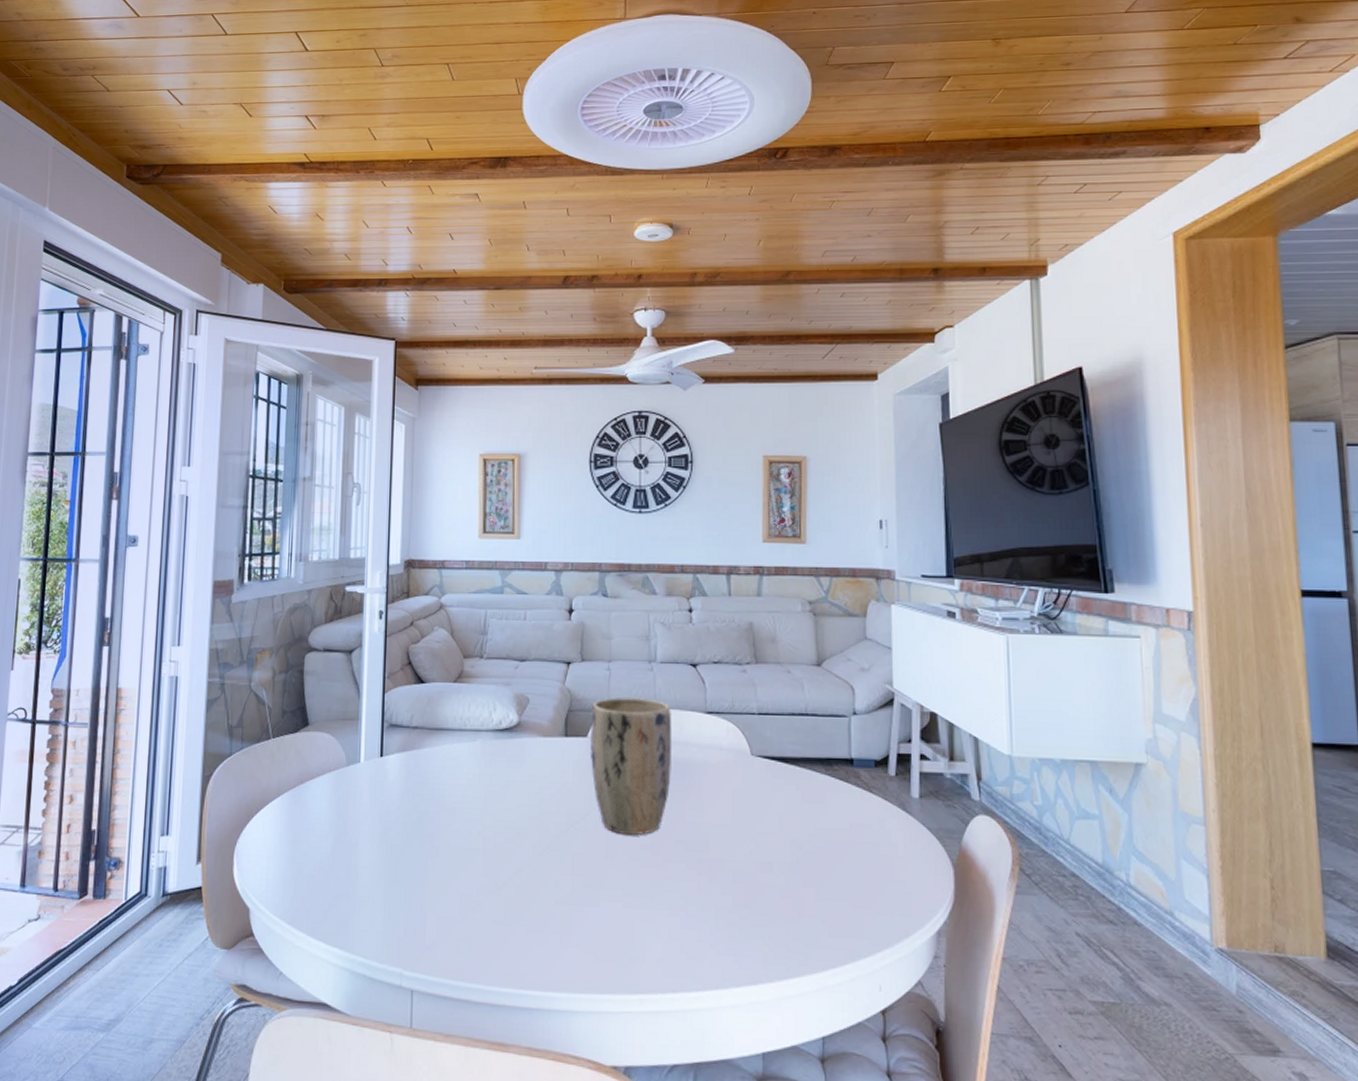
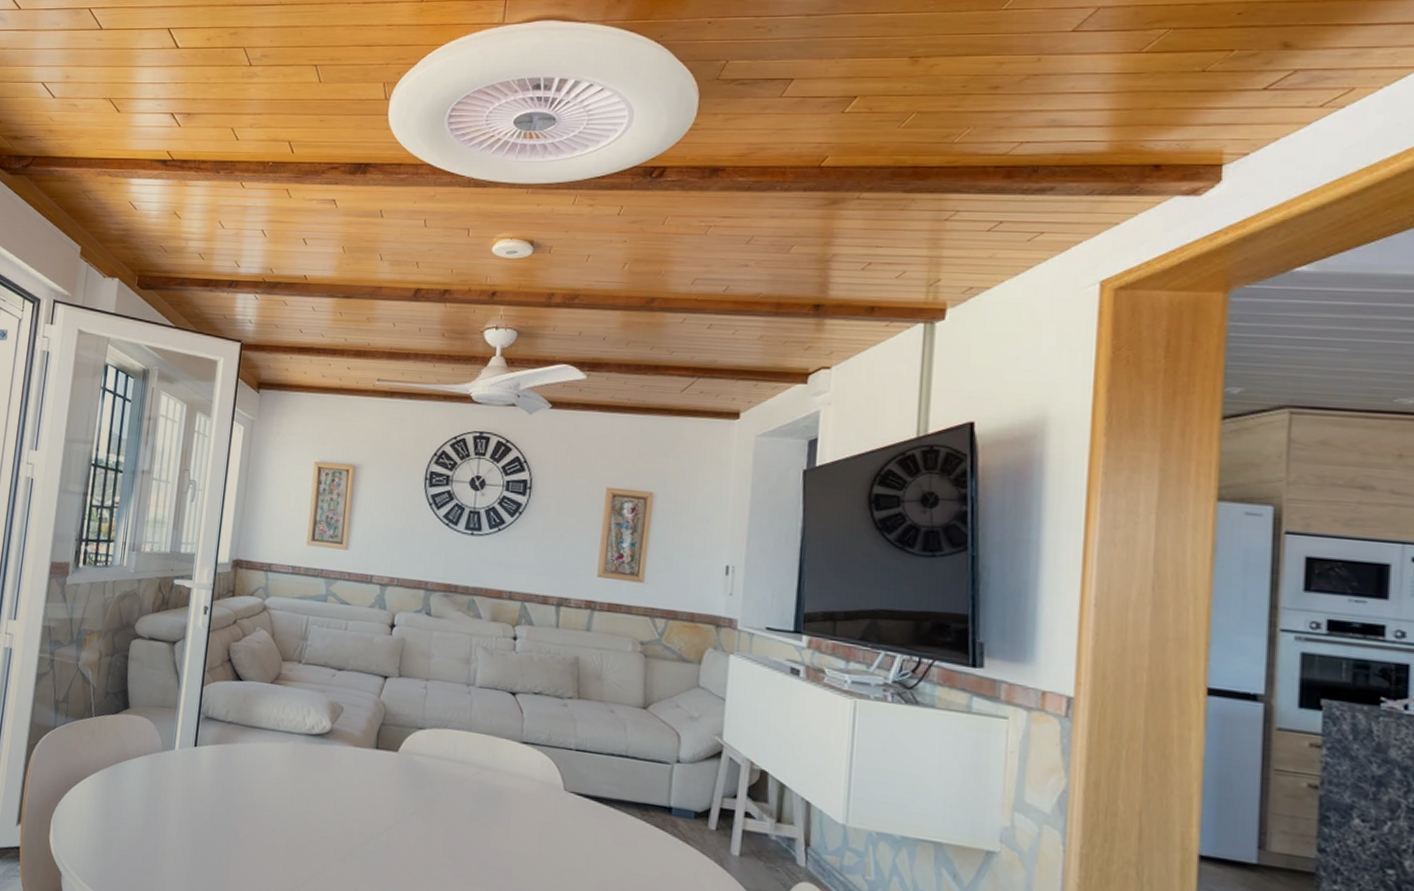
plant pot: present [589,697,673,835] -> none [399,716,487,855]

